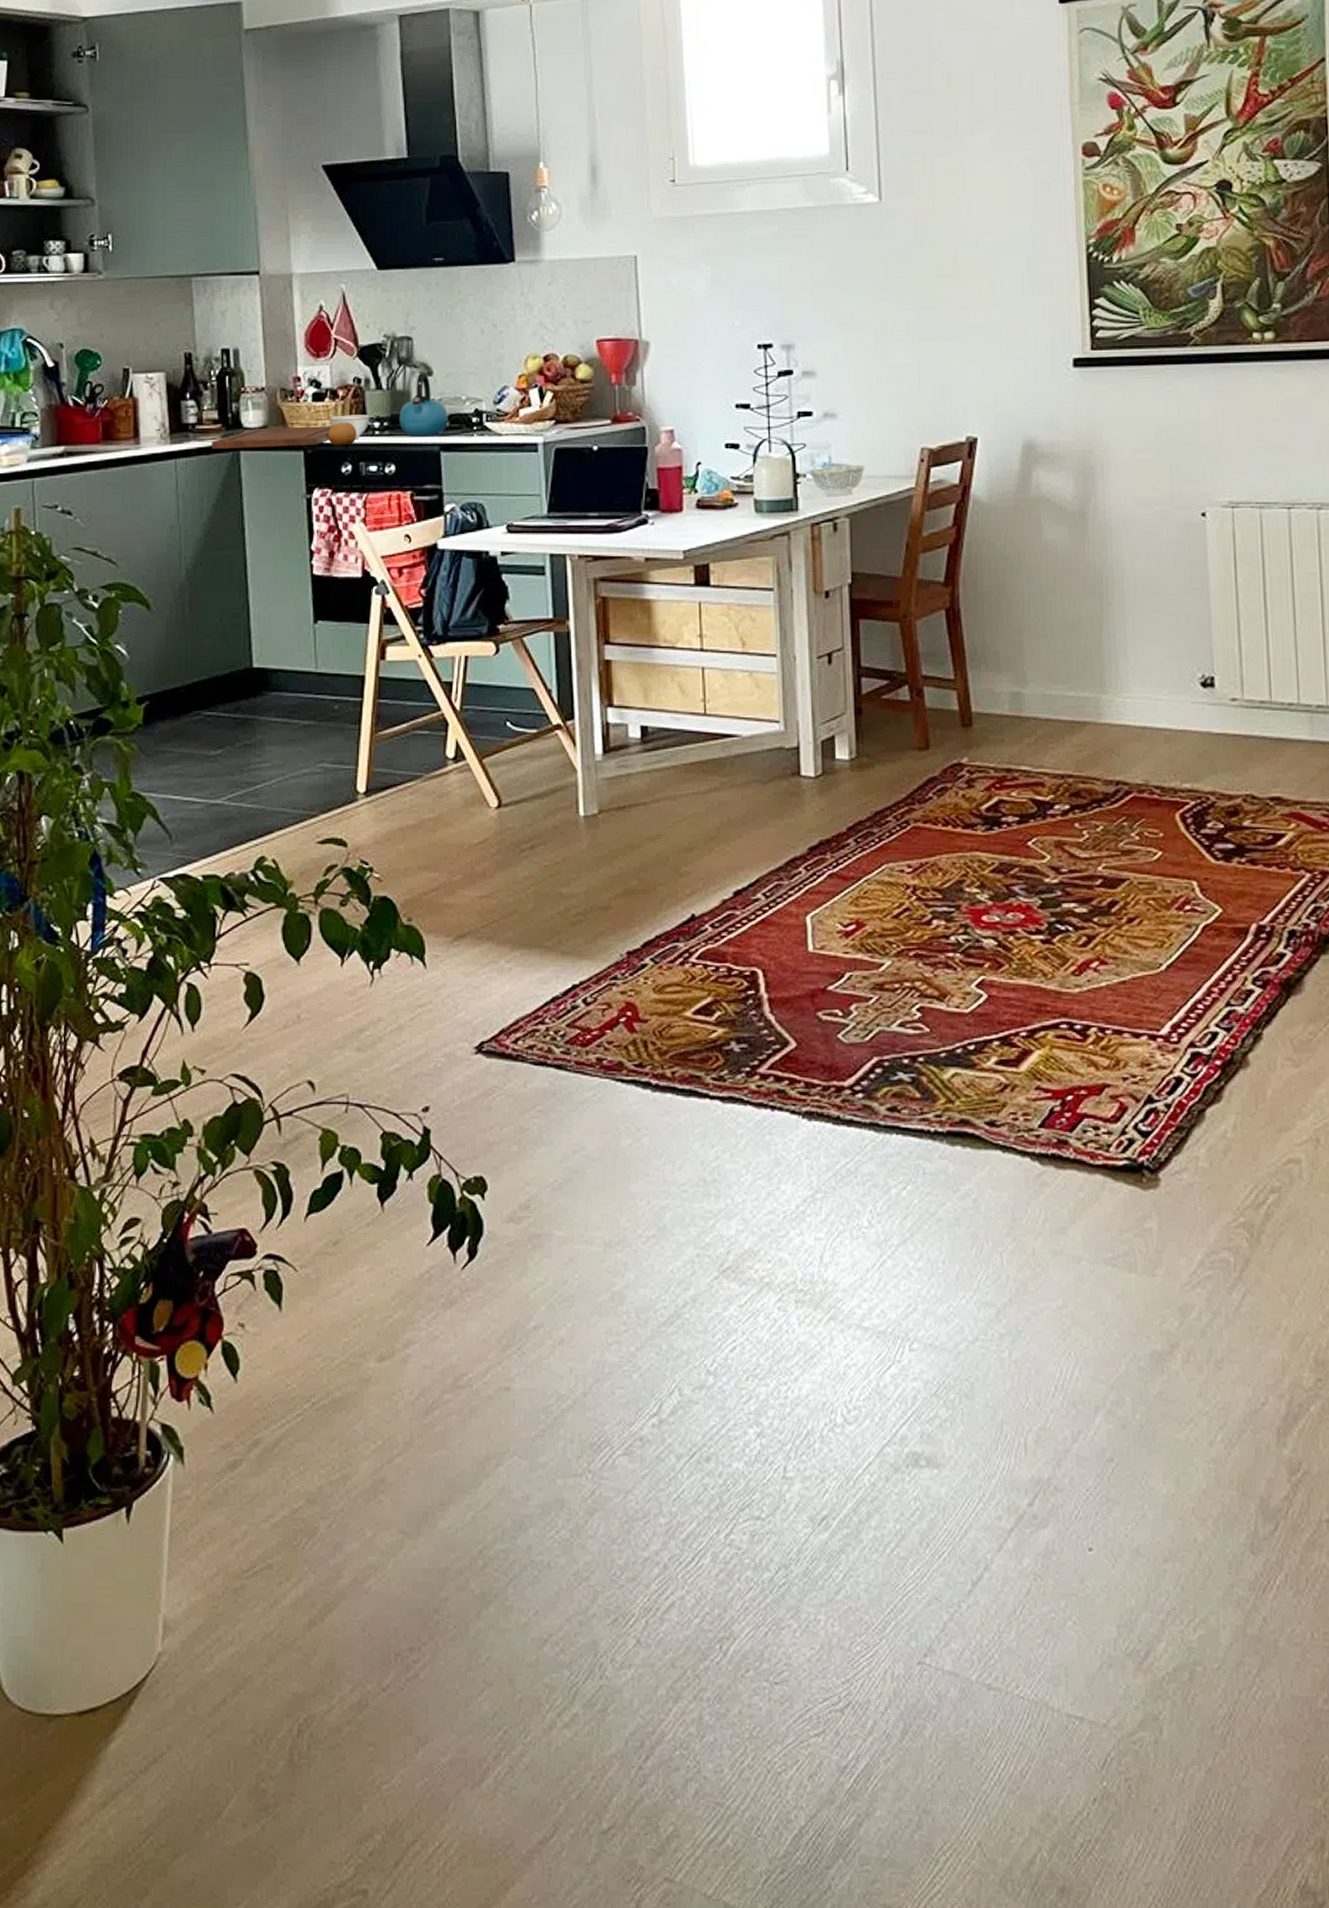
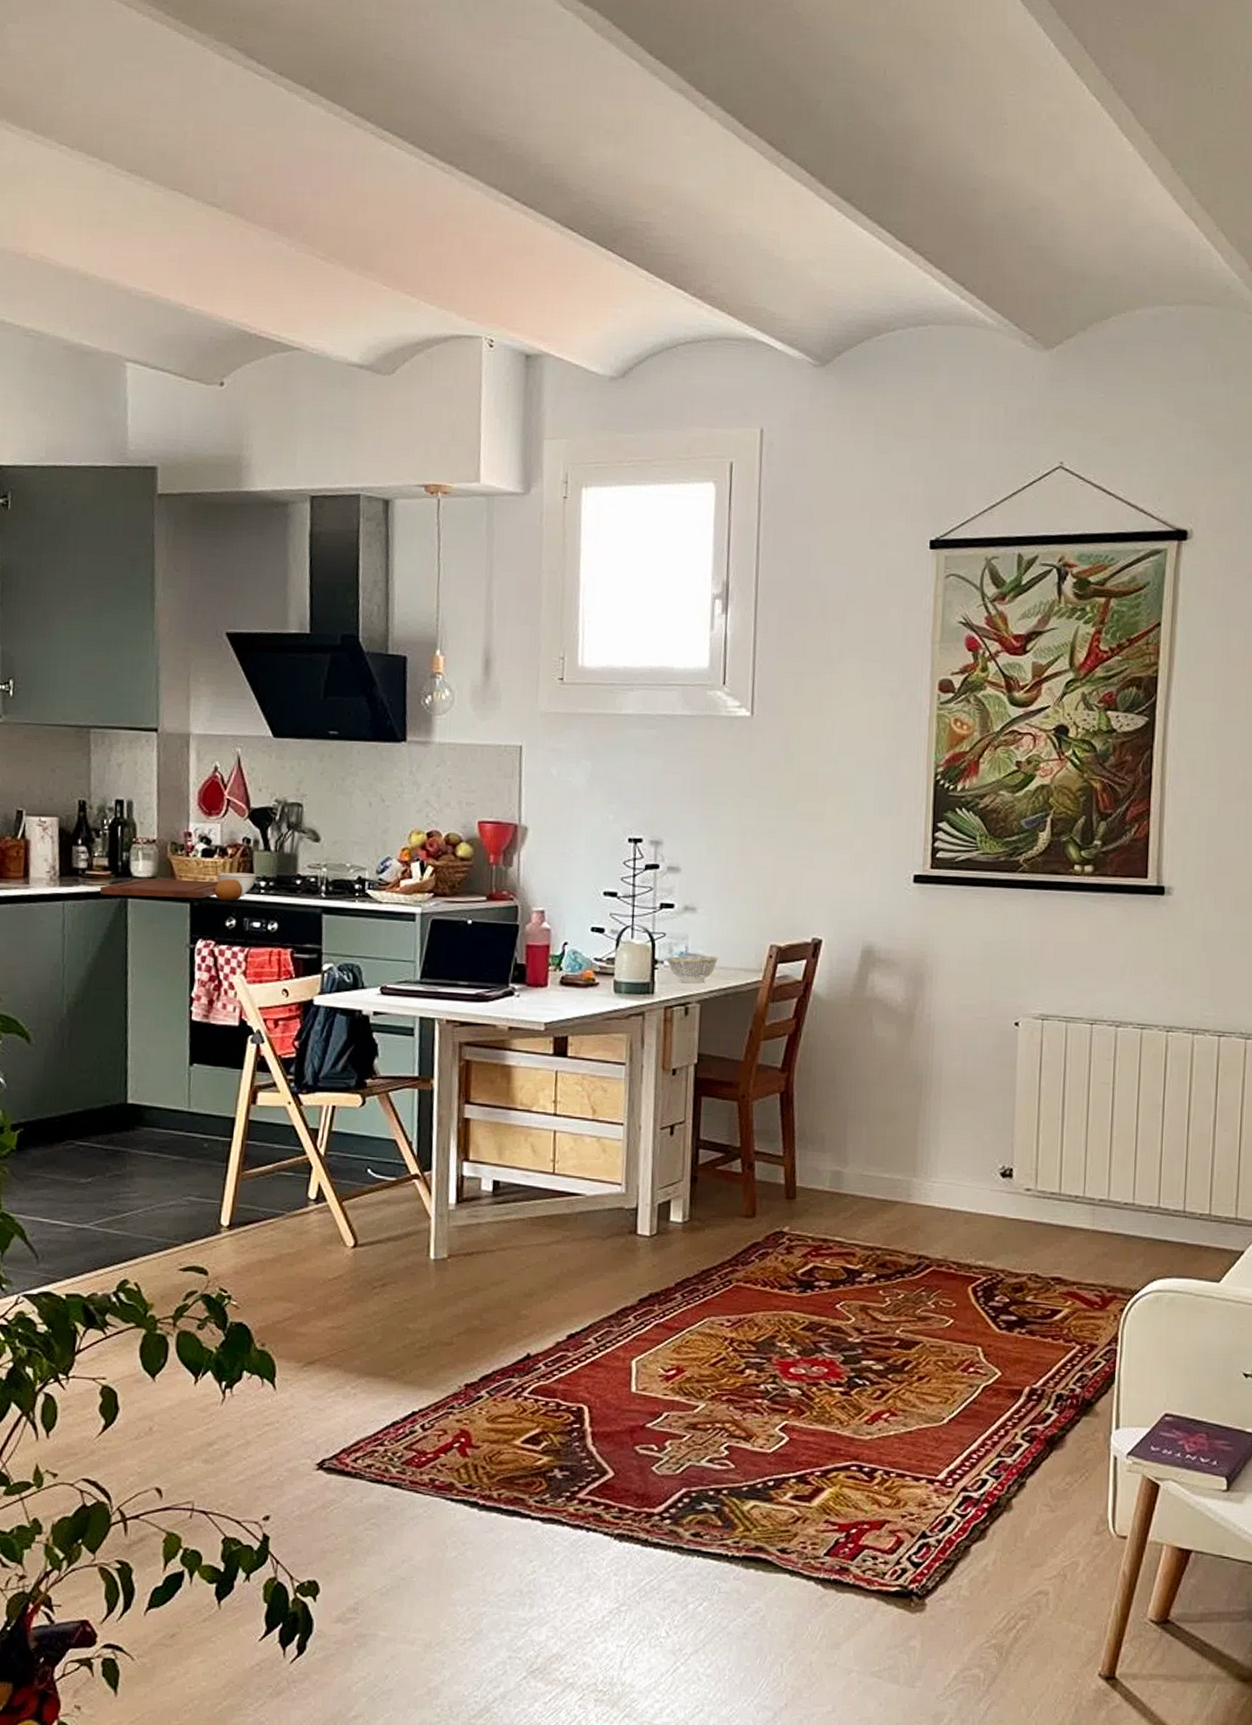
kettle: present [399,372,448,437] -> none [284,838,332,899]

